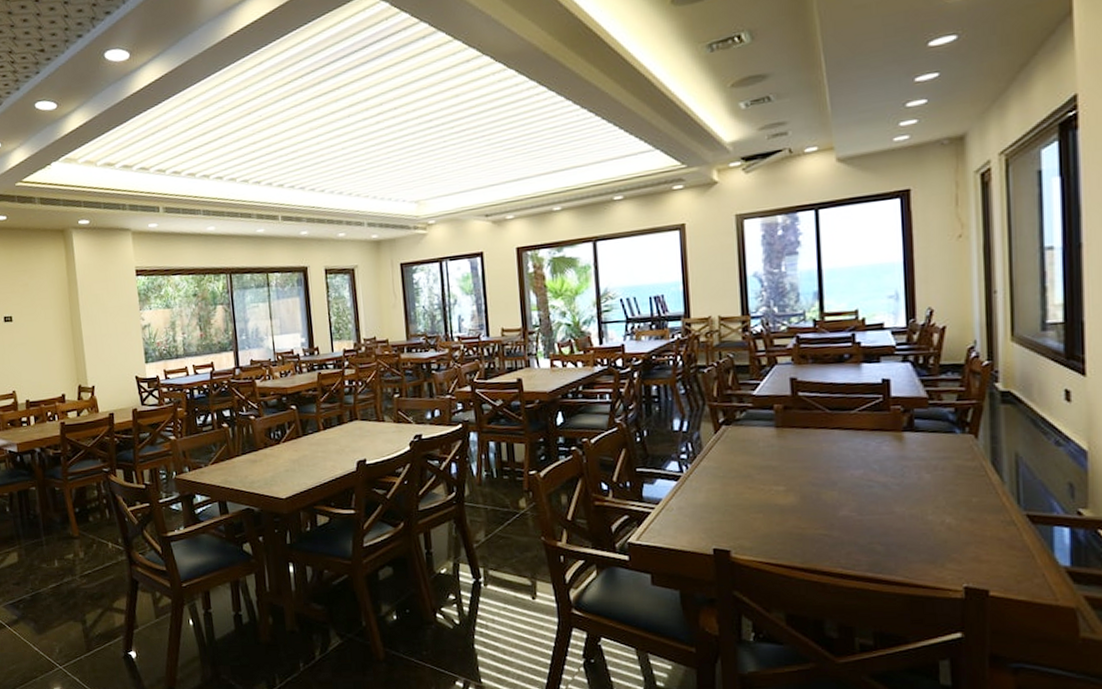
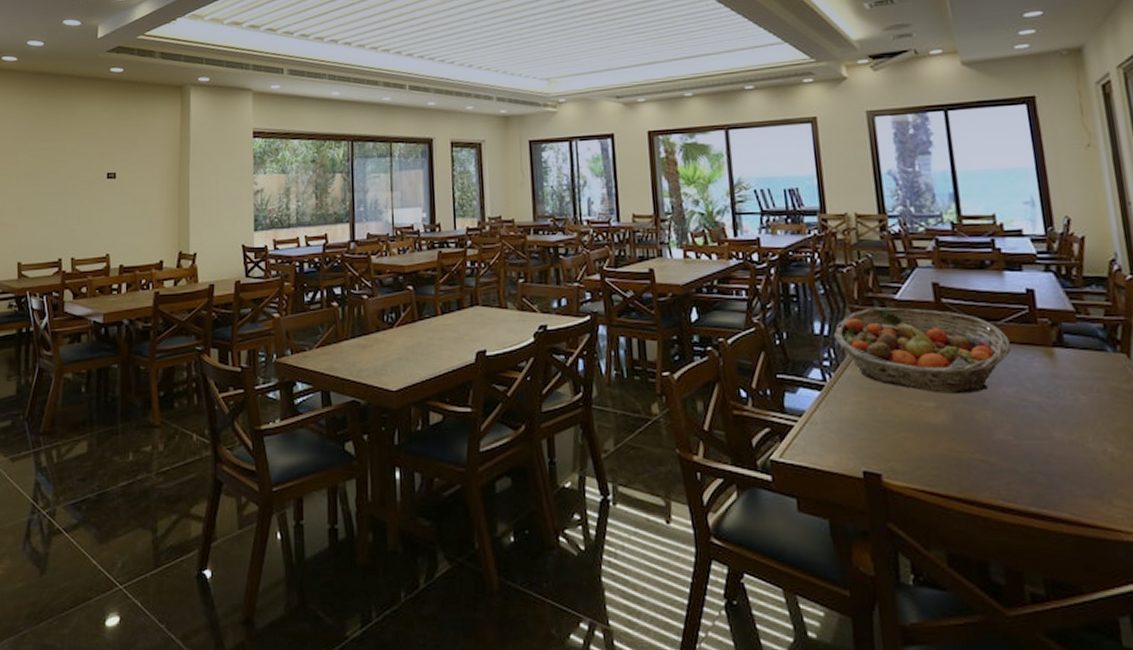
fruit basket: none [691,402,862,478] -> present [833,307,1011,393]

